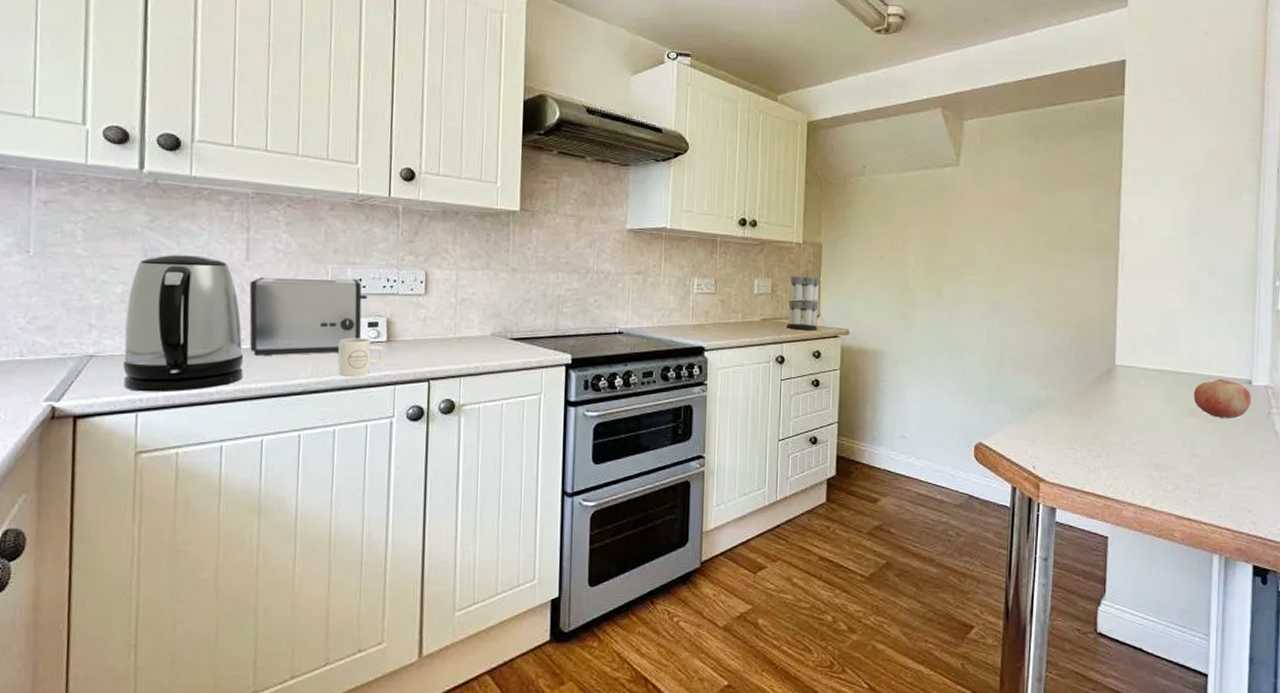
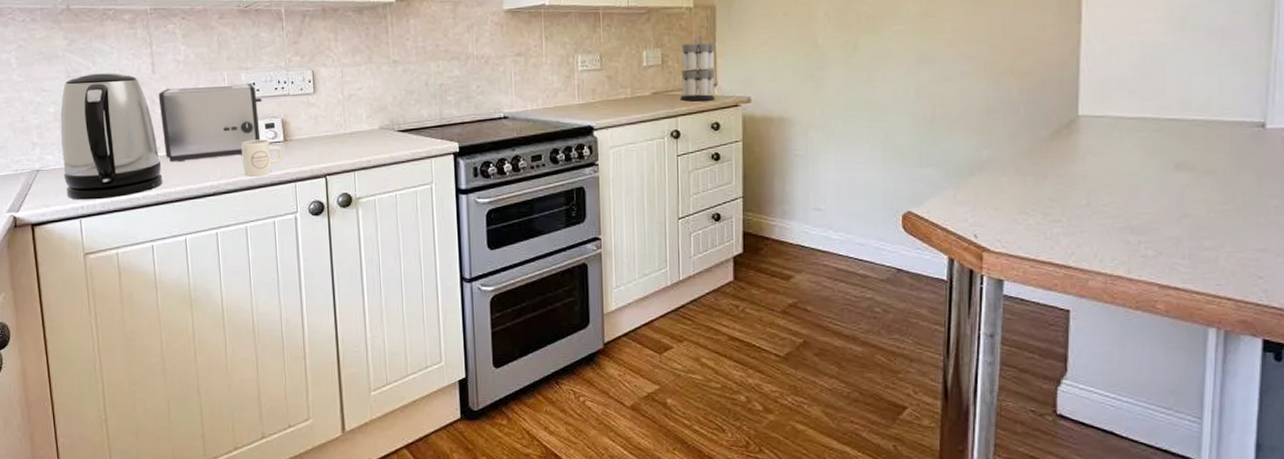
fruit: present [1193,378,1252,419] -> none [1183,123,1265,171]

